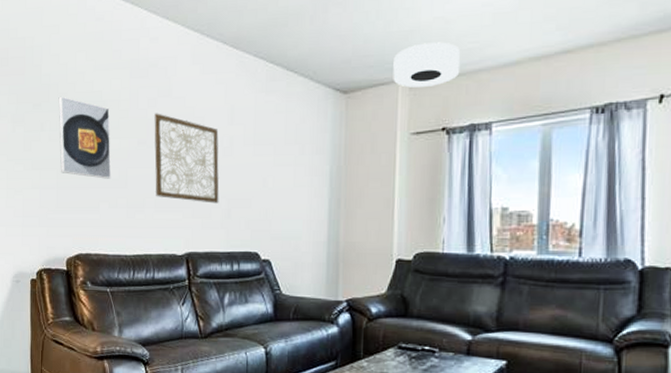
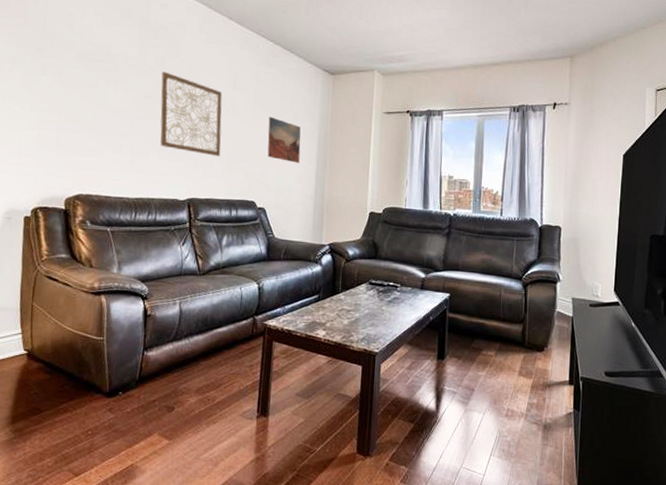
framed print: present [58,96,112,179] -> none [62,44,117,127]
wall art: none [270,152,309,205] -> present [267,116,301,163]
ceiling light: present [393,42,460,88] -> none [370,43,421,78]

